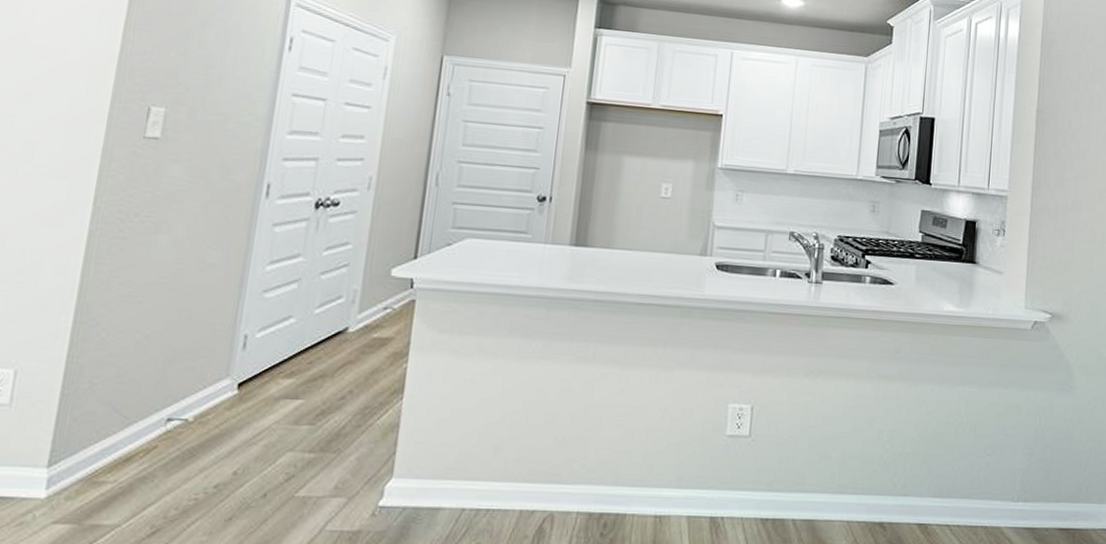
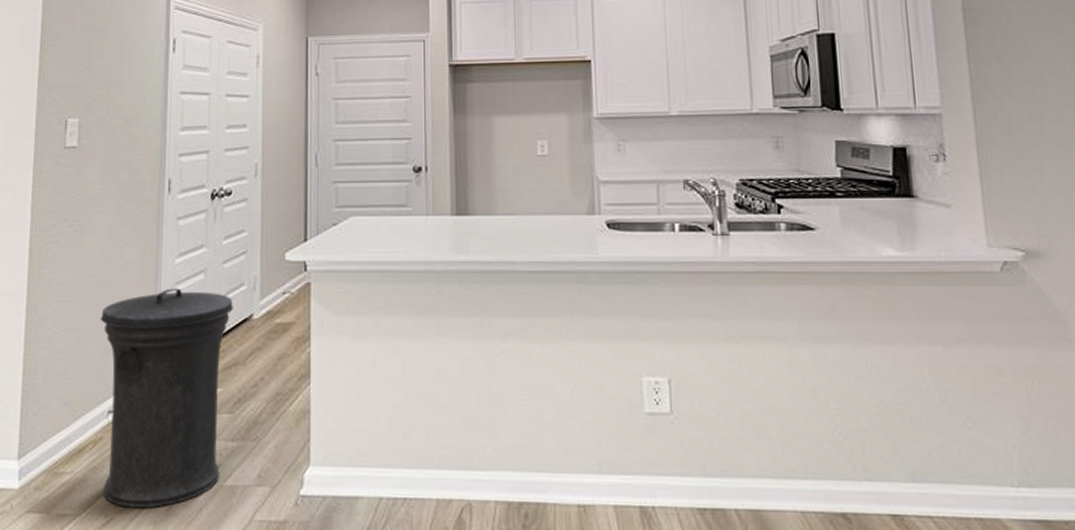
trash can: none [151,295,328,519] -> present [100,288,233,509]

